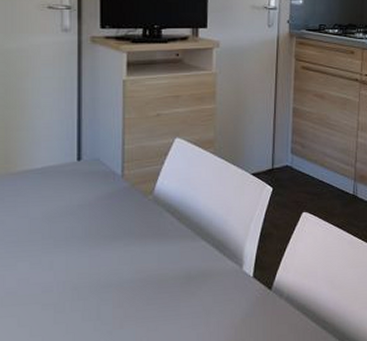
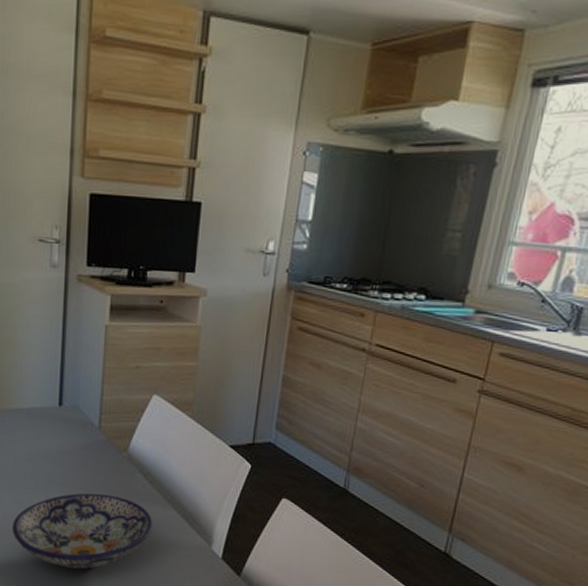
bowl: none [29,238,184,321] -> present [12,493,153,569]

